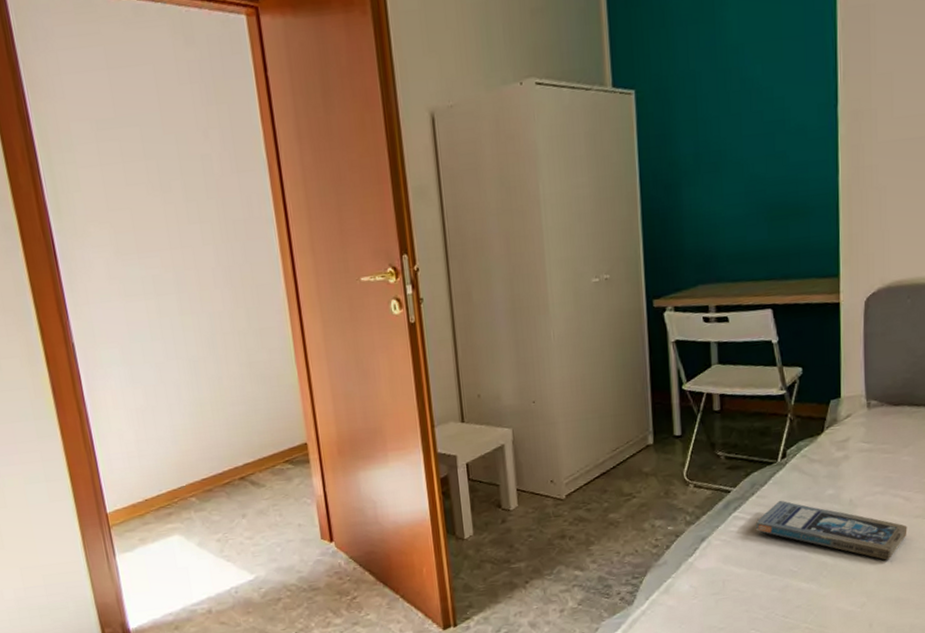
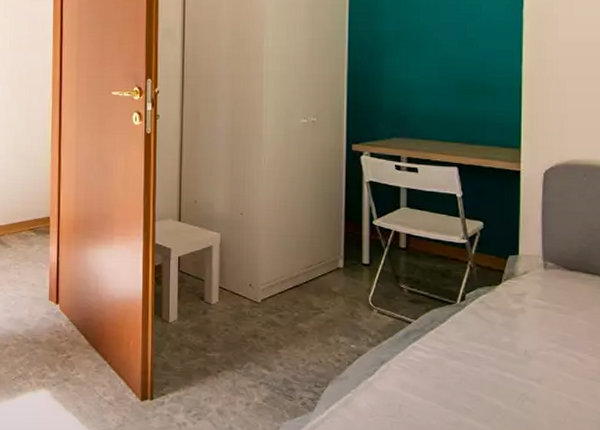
book: present [755,500,907,560] -> none [432,339,581,416]

